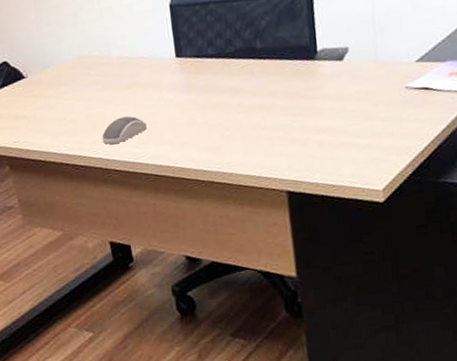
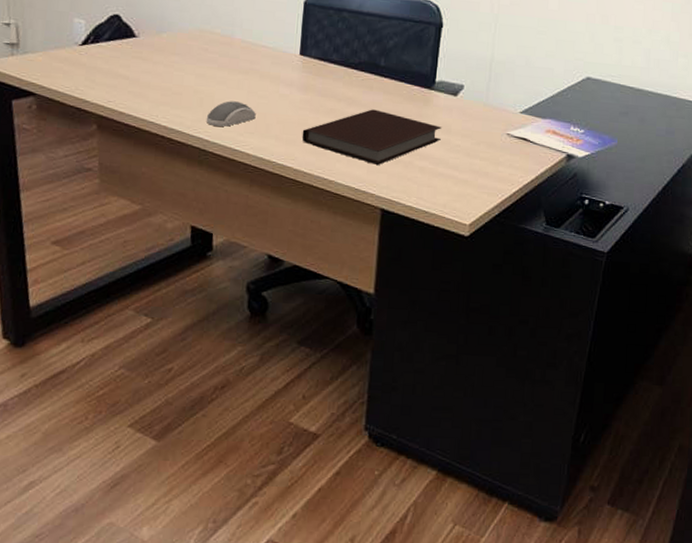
notebook: none [193,93,335,149] -> present [301,109,442,166]

